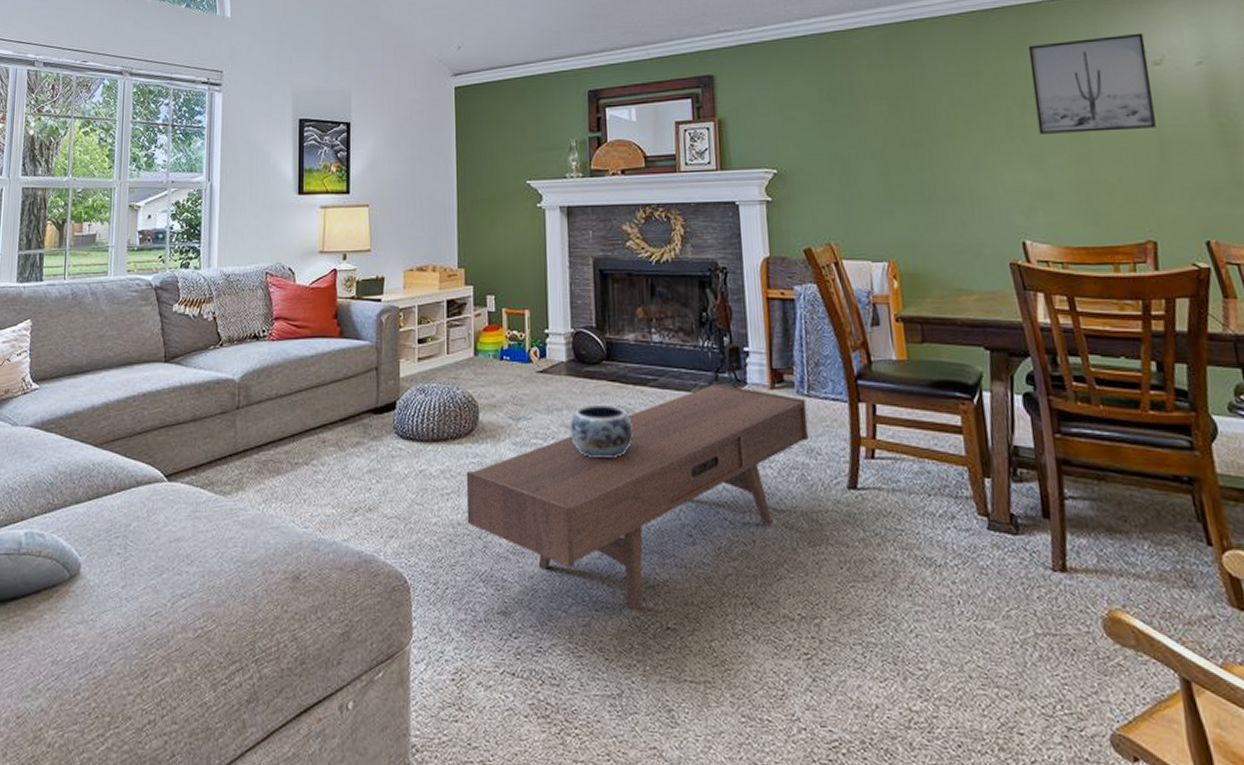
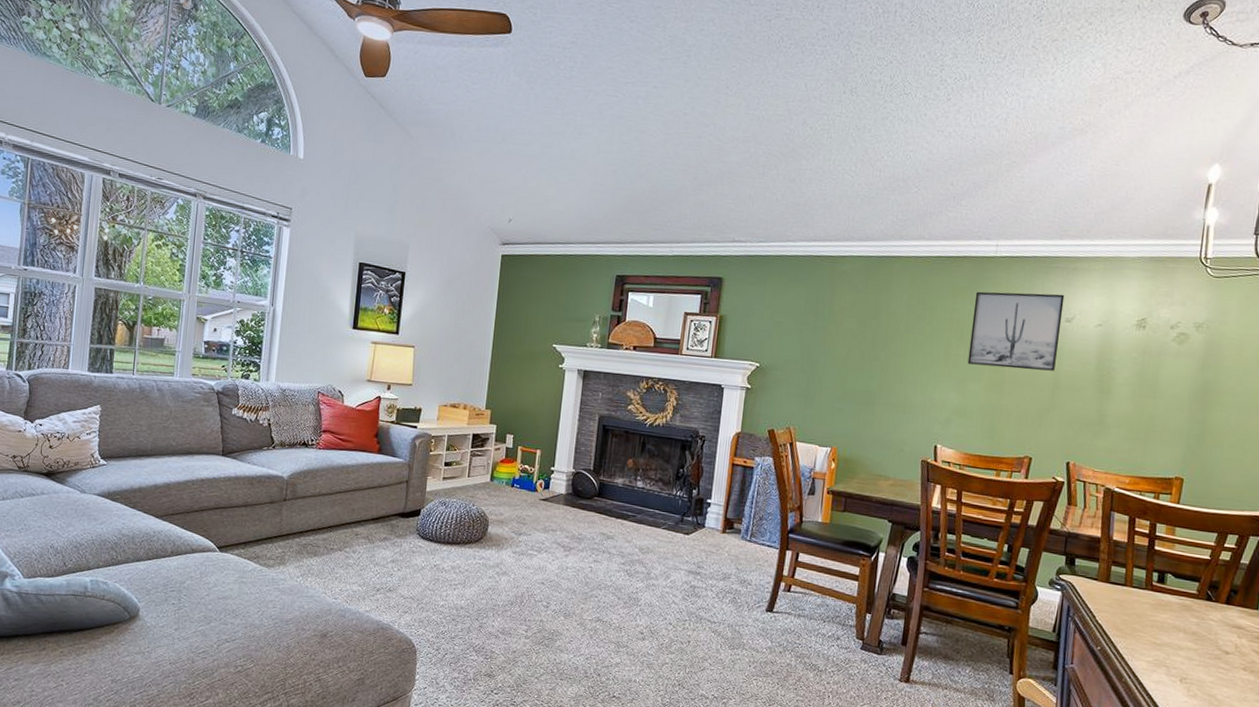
coffee table: present [466,383,809,611] -> none [468,523,747,683]
decorative bowl: present [570,404,634,459] -> none [560,529,611,572]

